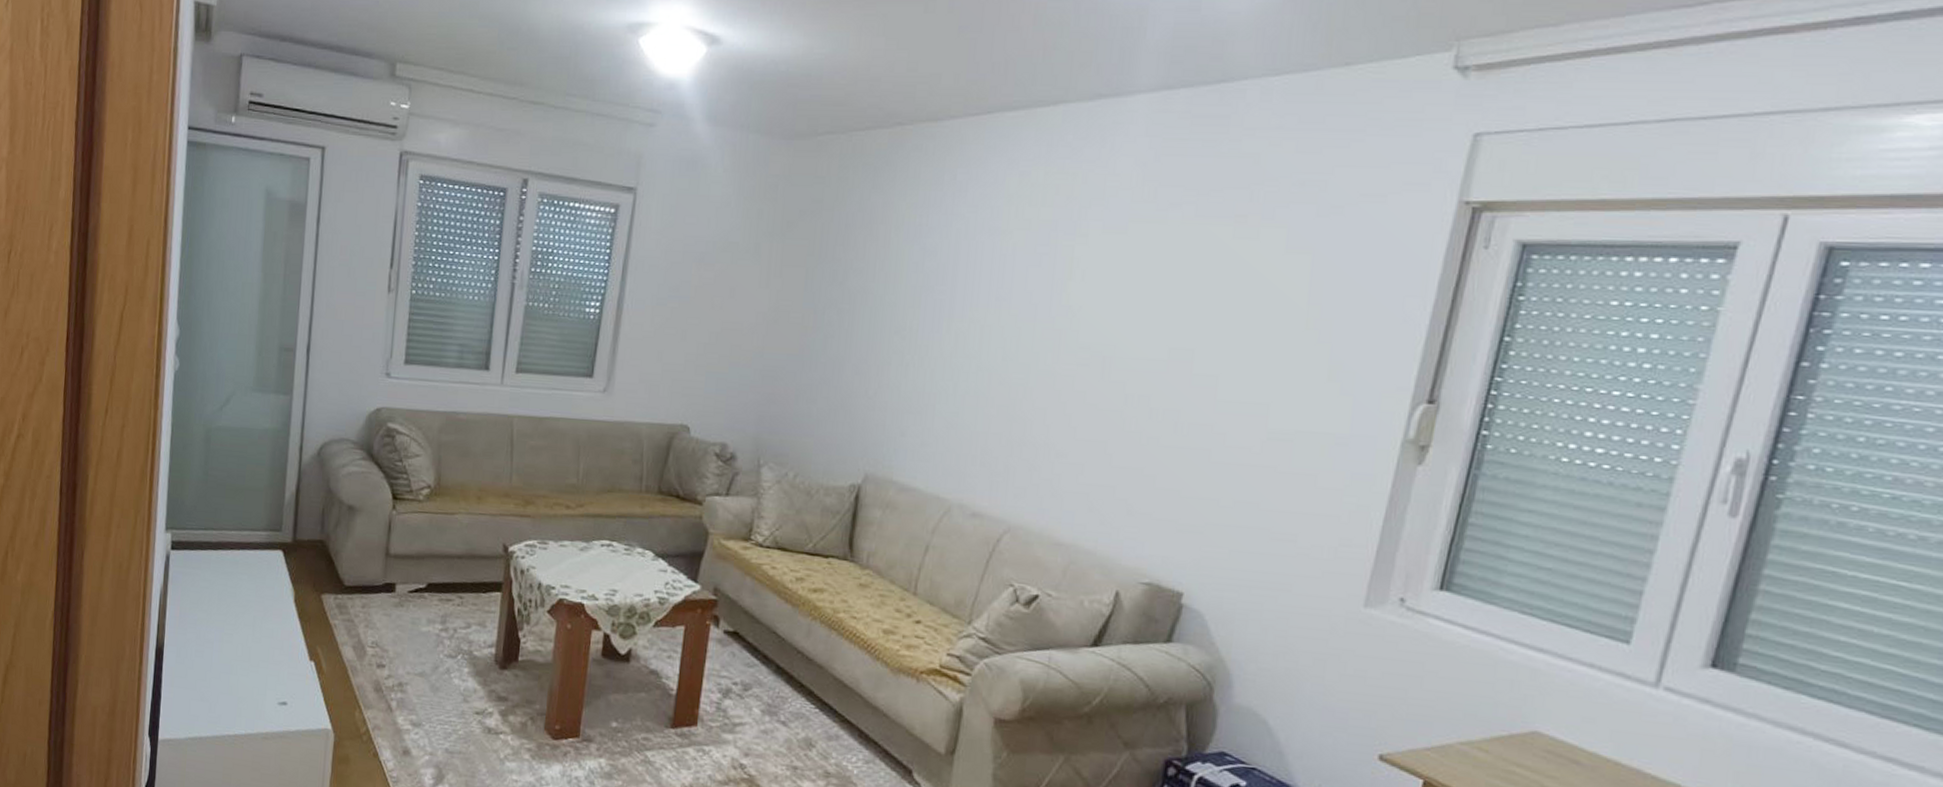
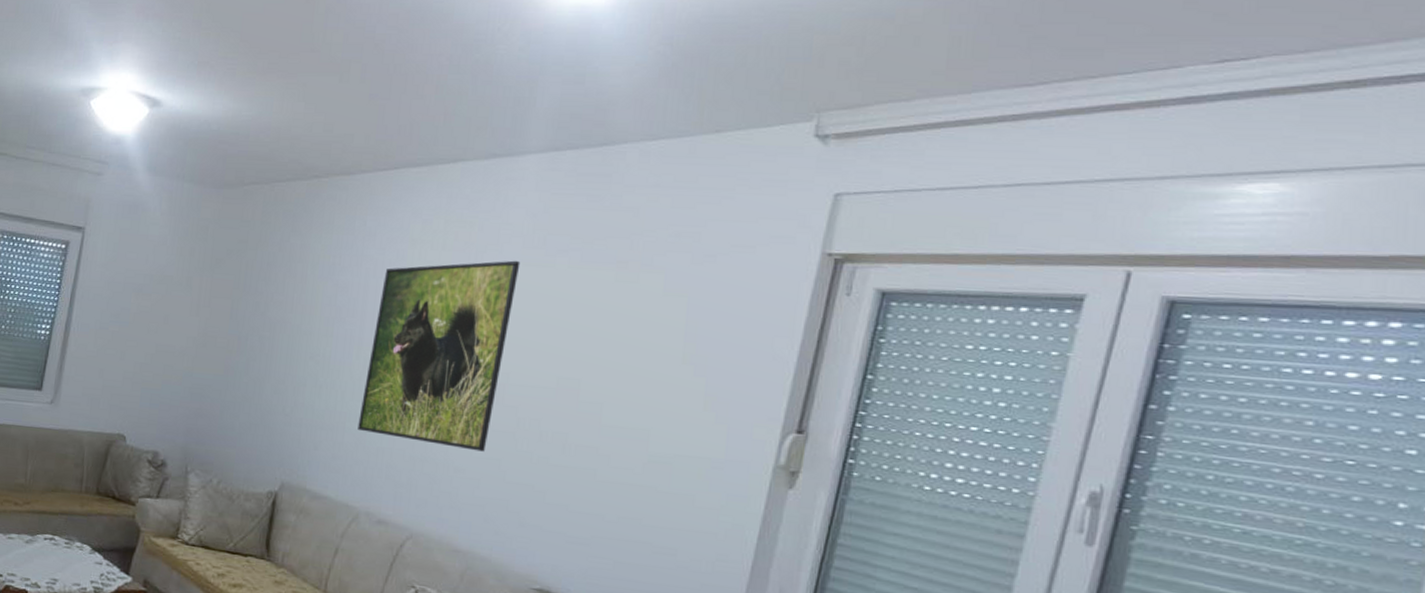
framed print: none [949,216,1129,433] -> present [357,260,521,452]

